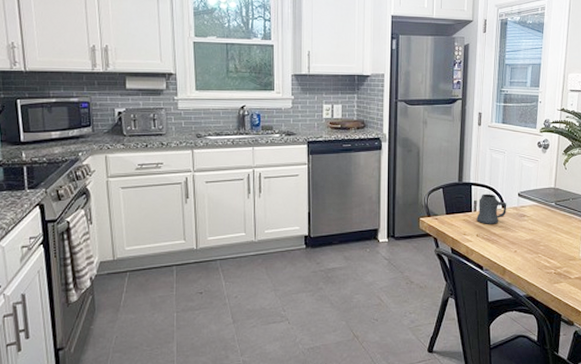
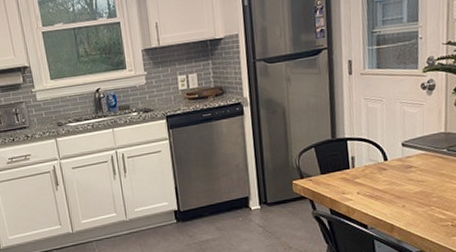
mug: present [476,193,507,224] -> none [355,147,390,181]

